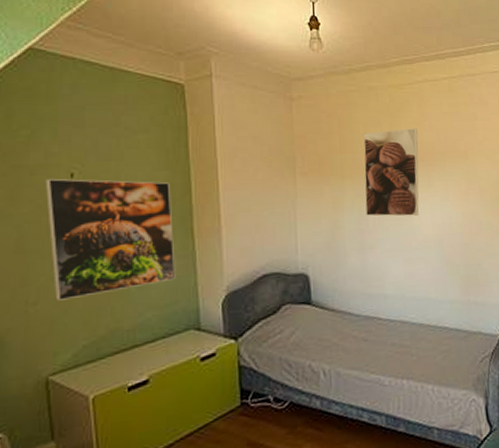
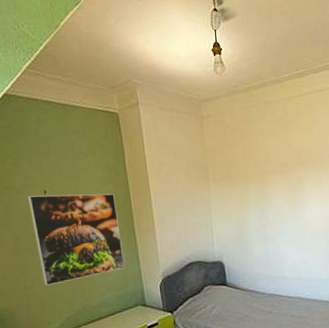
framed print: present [363,128,419,216] -> none [262,135,311,213]

